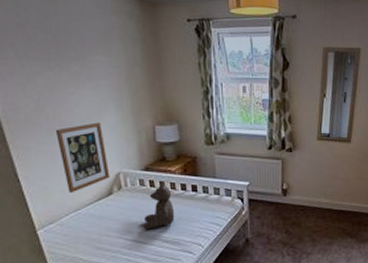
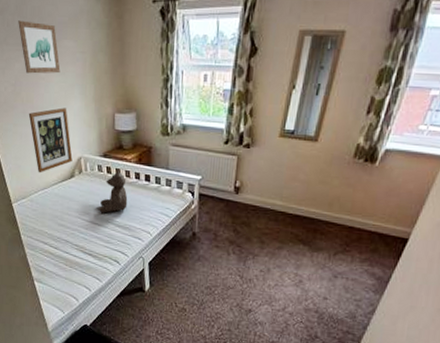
wall art: none [41,35,92,89] -> present [18,20,61,74]

